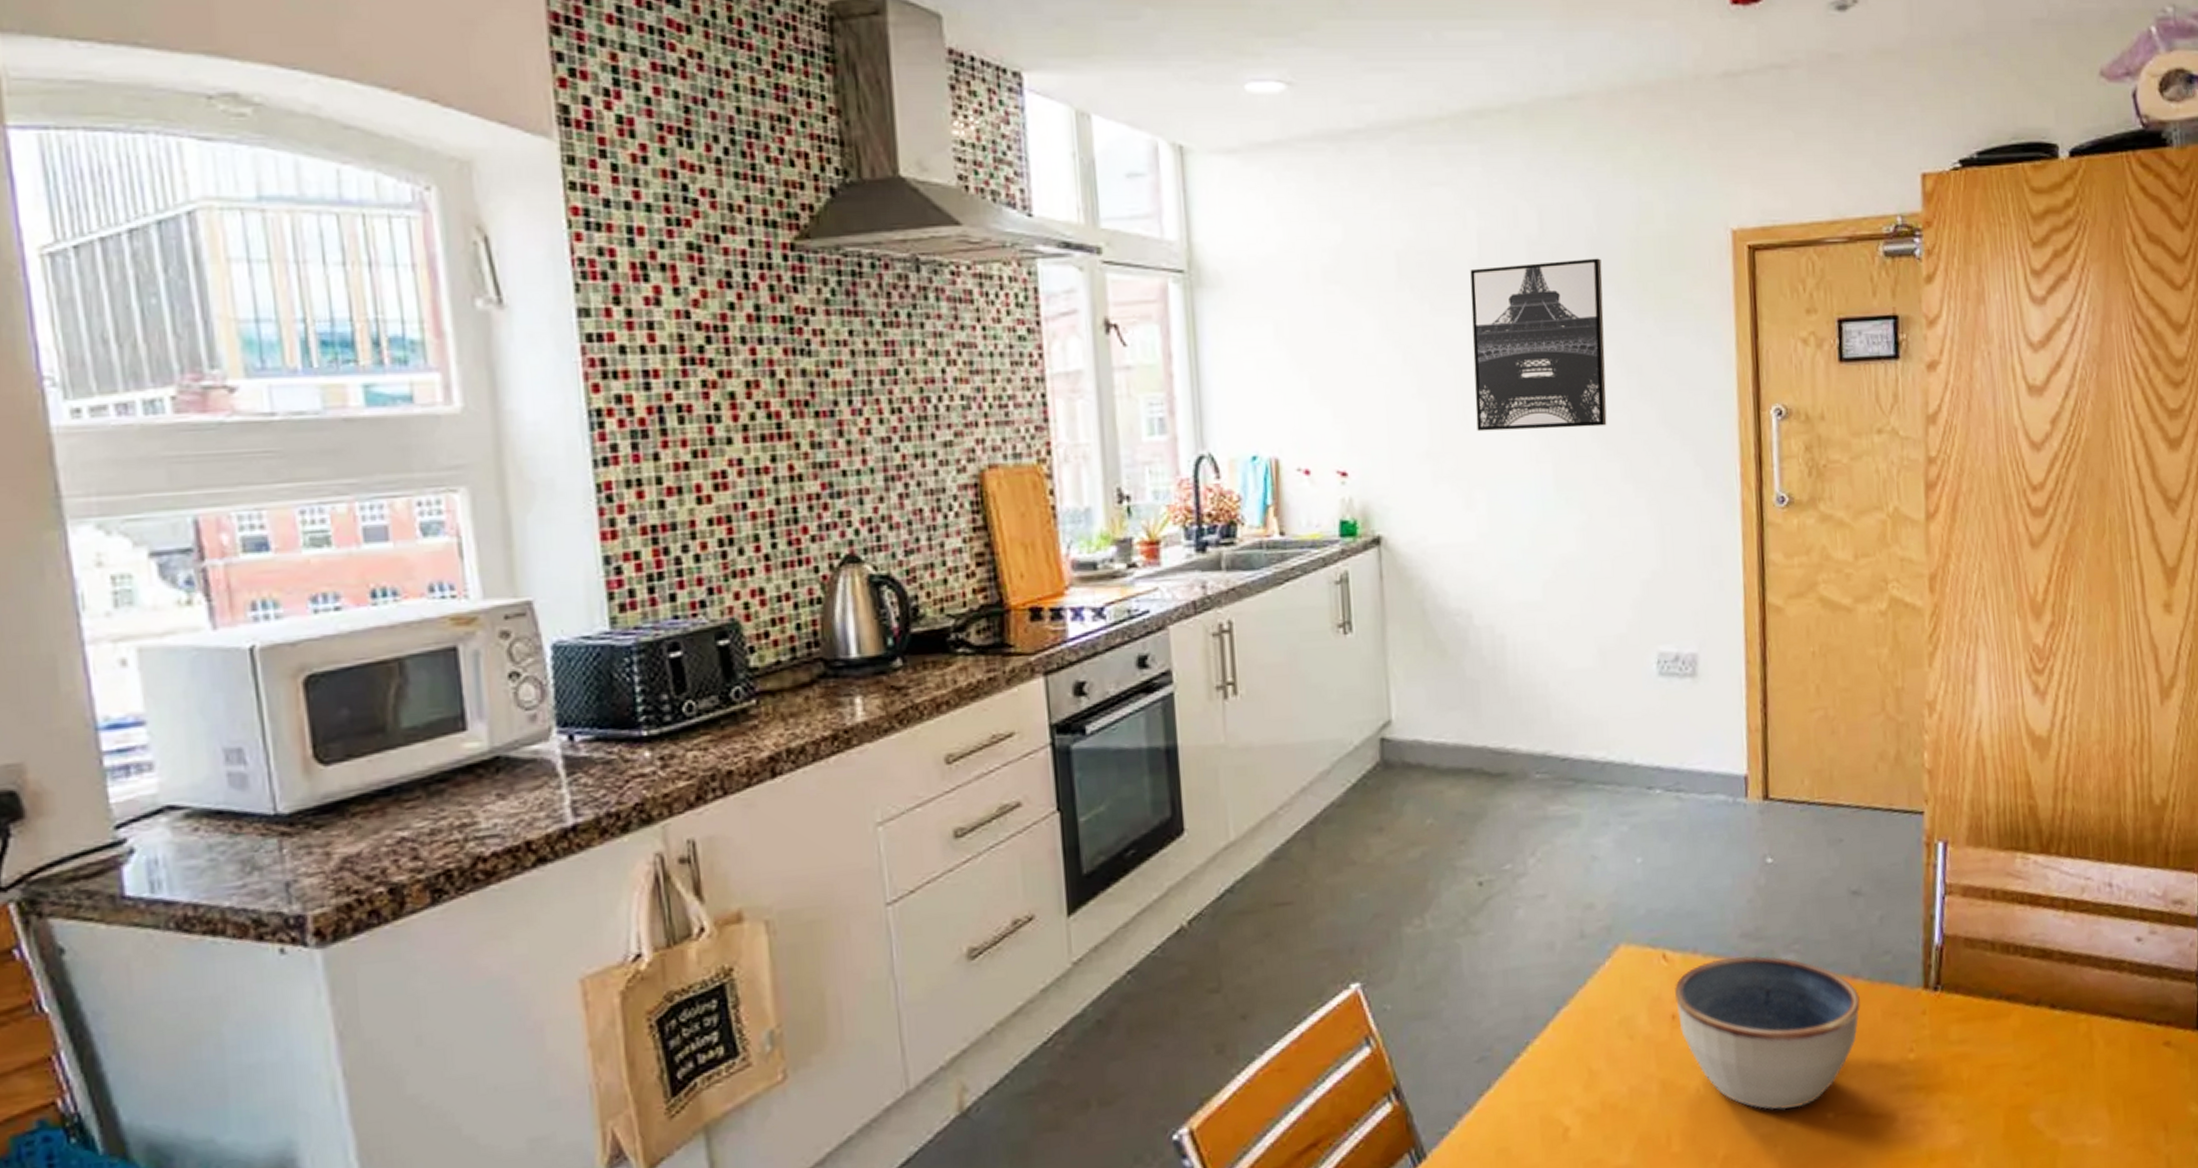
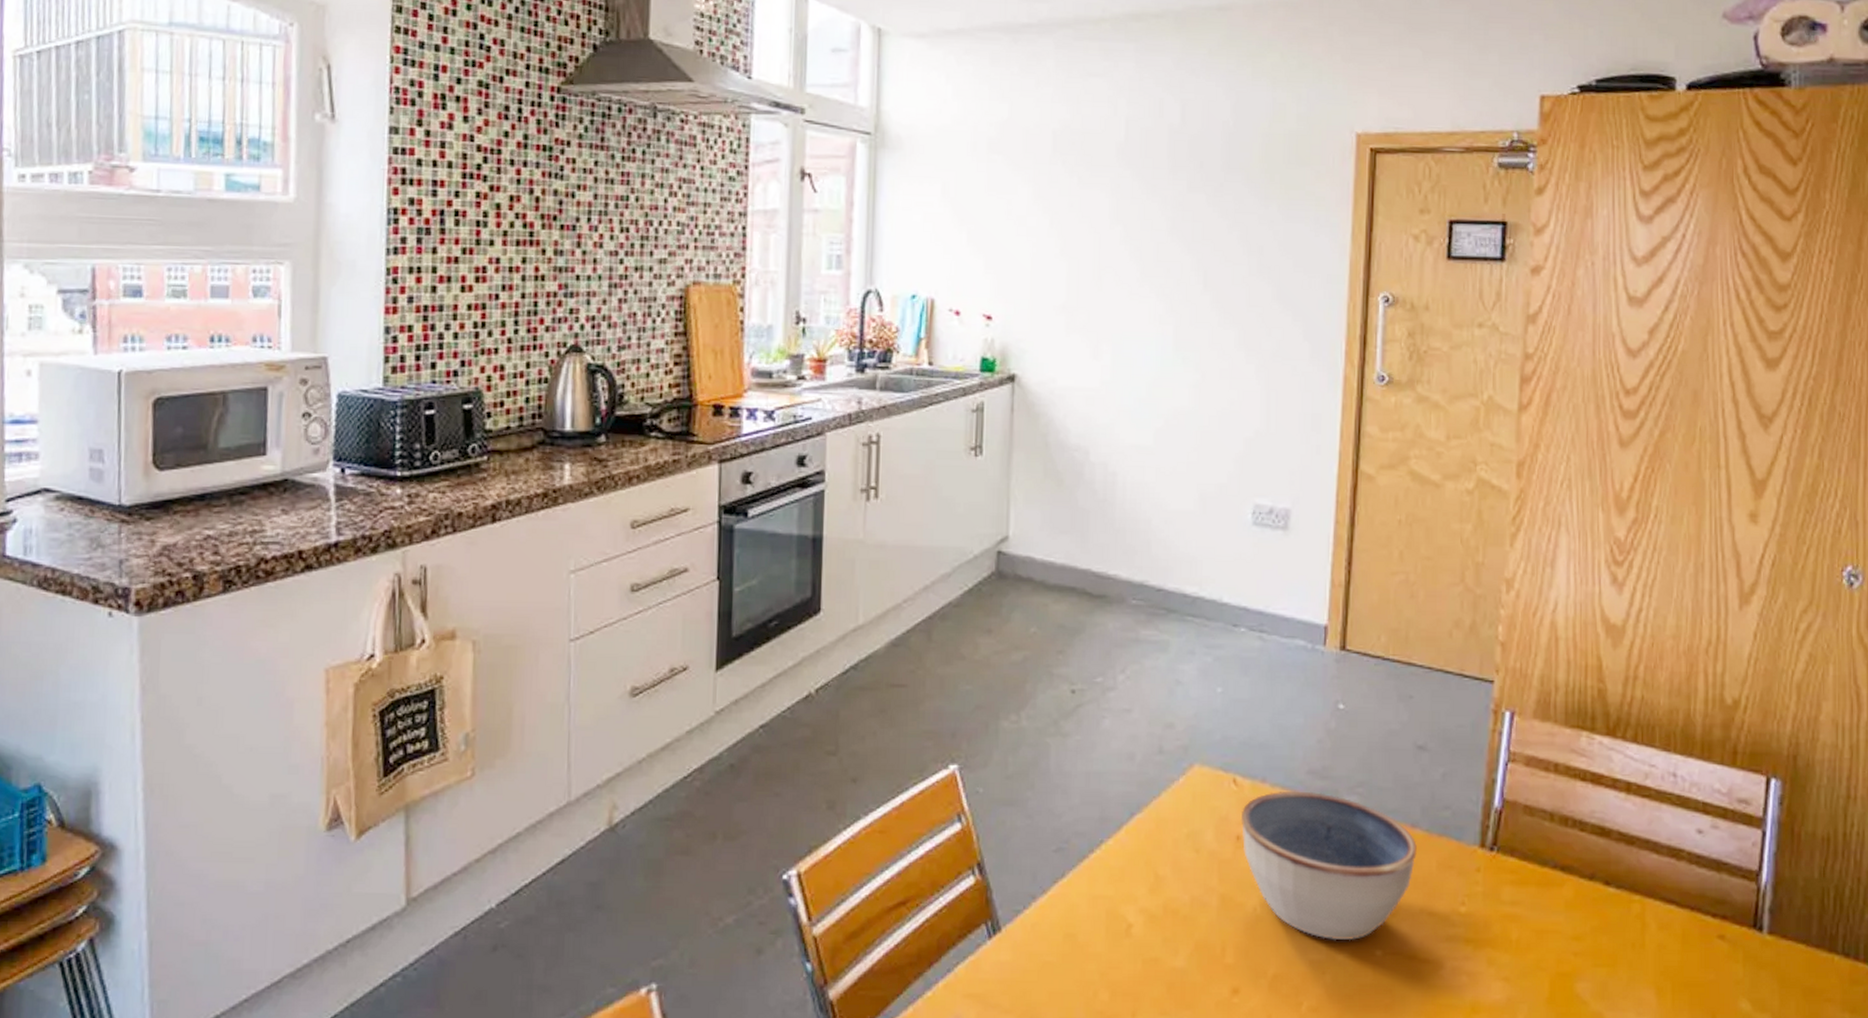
wall art: present [1470,258,1607,432] -> none [1109,149,1235,297]

